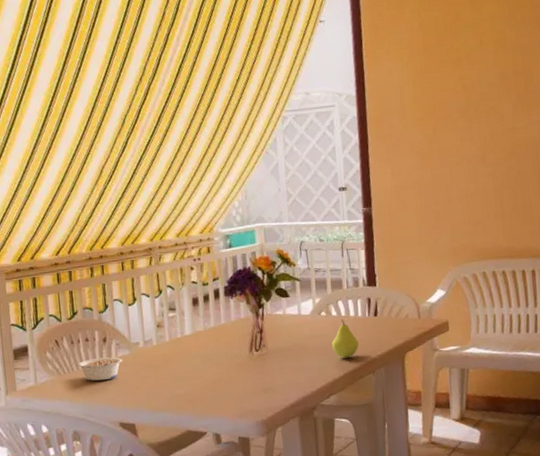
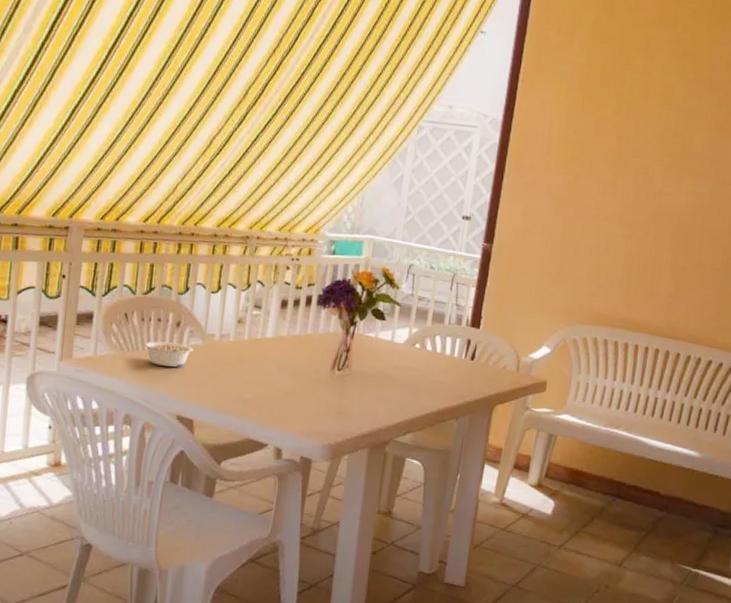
fruit: present [331,319,359,358] -> none [419,356,448,398]

